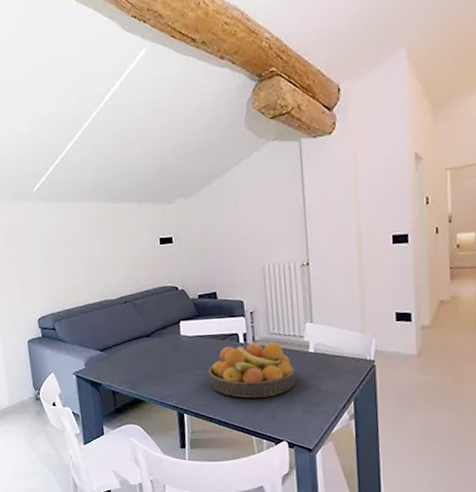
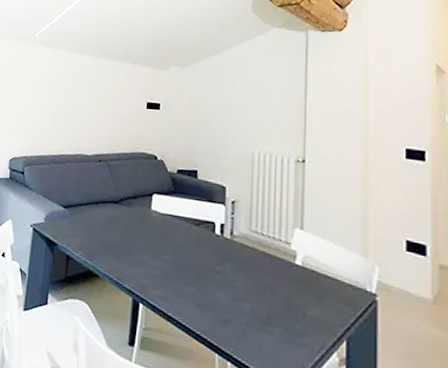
fruit bowl: present [207,342,296,398] -> none [173,234,277,308]

